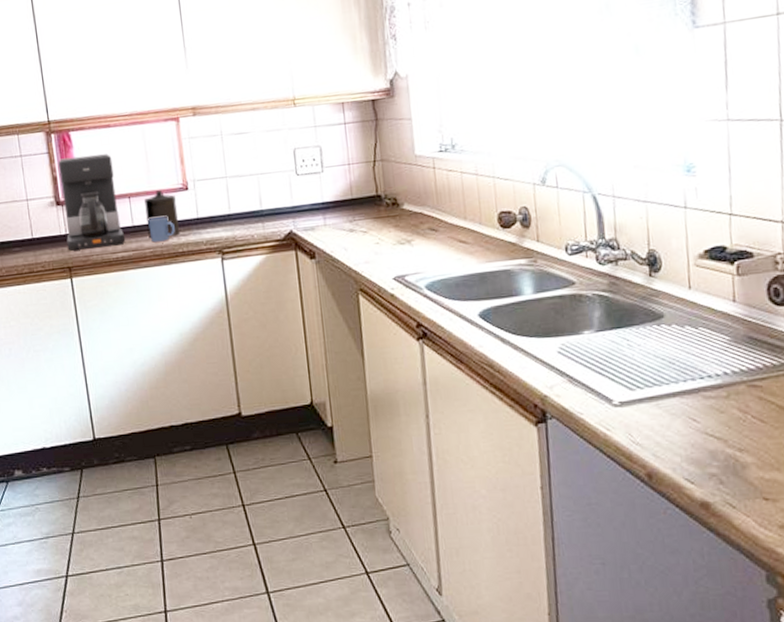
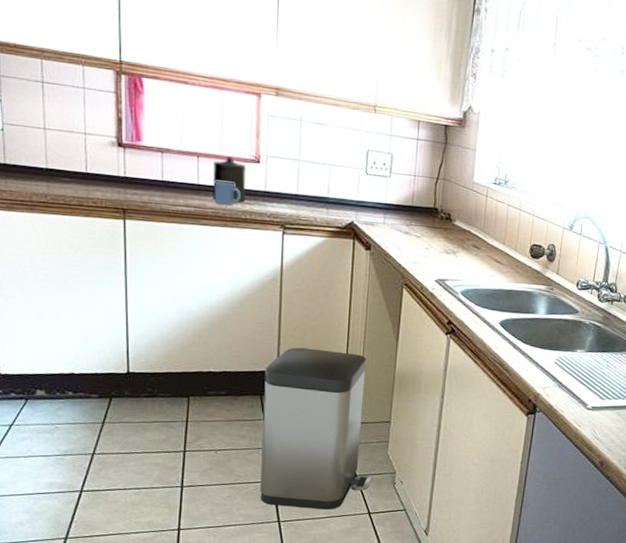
coffee maker: present [58,154,126,251] -> none [124,102,188,199]
pedal bin: none [226,380,363,574] -> present [260,347,372,510]

